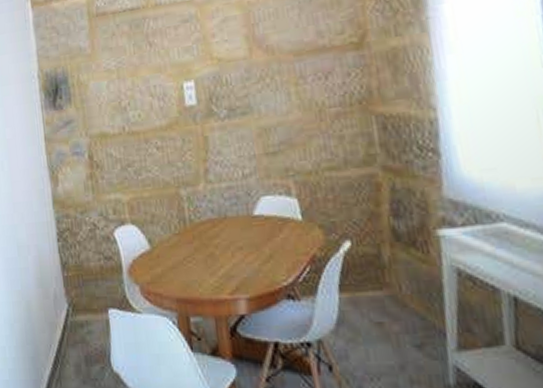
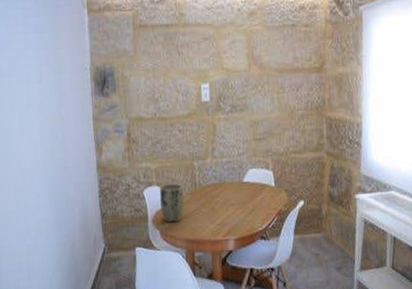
plant pot: none [136,220,171,275] -> present [159,183,185,223]

